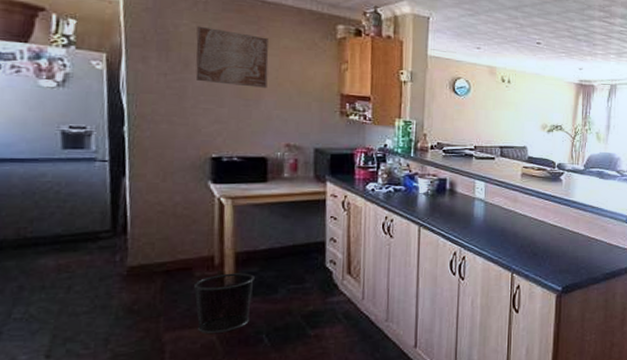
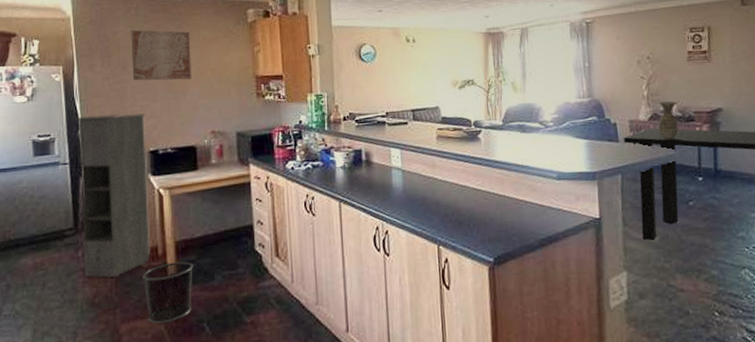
storage cabinet: none [120,111,209,285] -> present [75,113,150,278]

